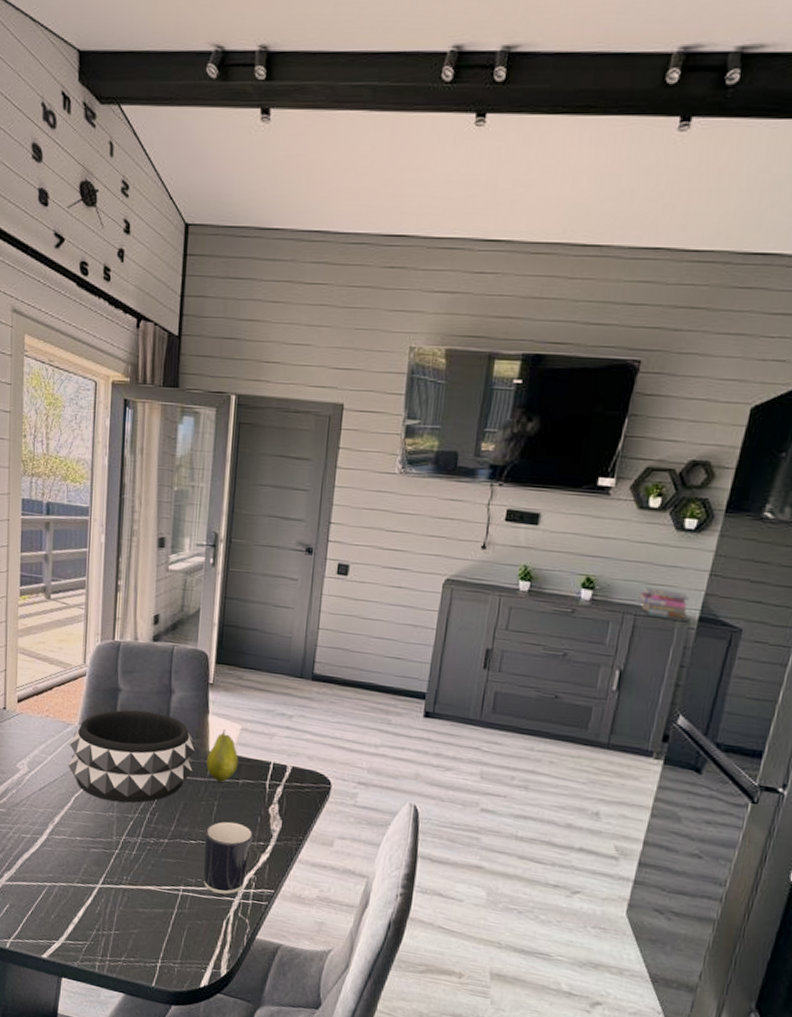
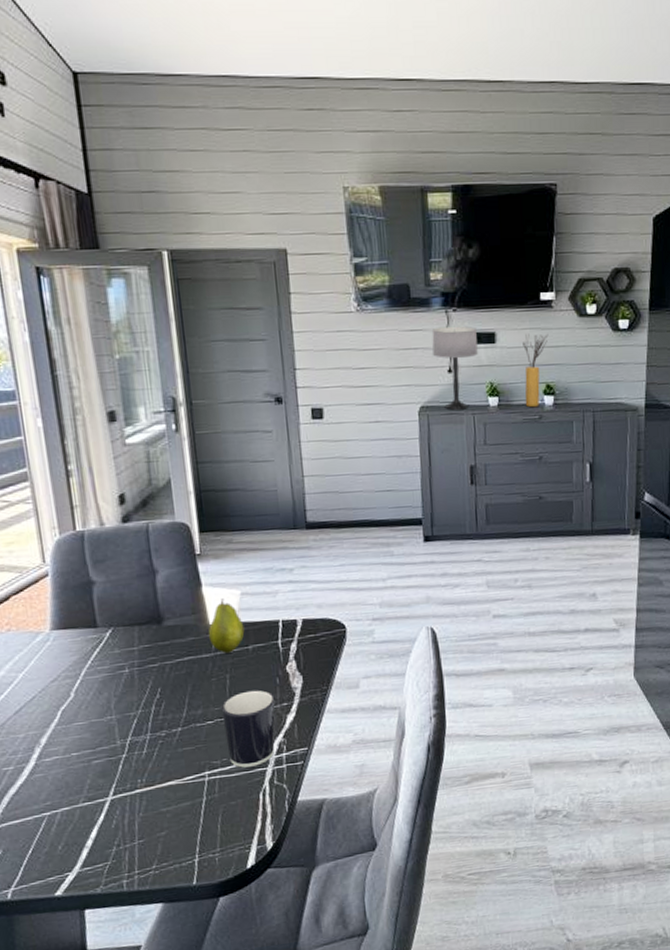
decorative bowl: present [68,709,195,803] -> none [42,597,196,705]
table lamp: none [469,500,520,591] -> present [432,326,478,411]
vase: none [558,520,600,600] -> present [523,334,549,408]
books: present [638,586,689,619] -> none [593,384,635,410]

